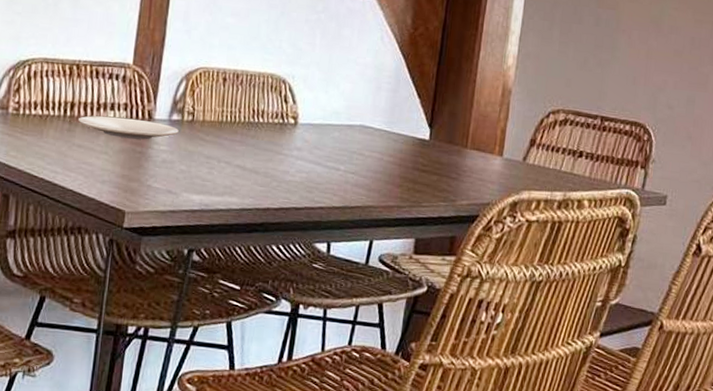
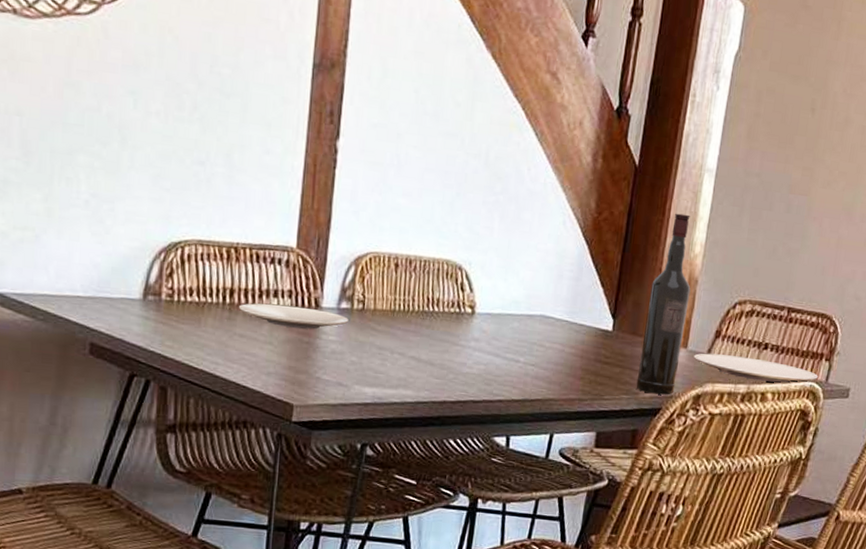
wine bottle: none [453,28,505,203] -> present [636,213,691,395]
plate: none [509,161,634,191] -> present [693,353,818,383]

